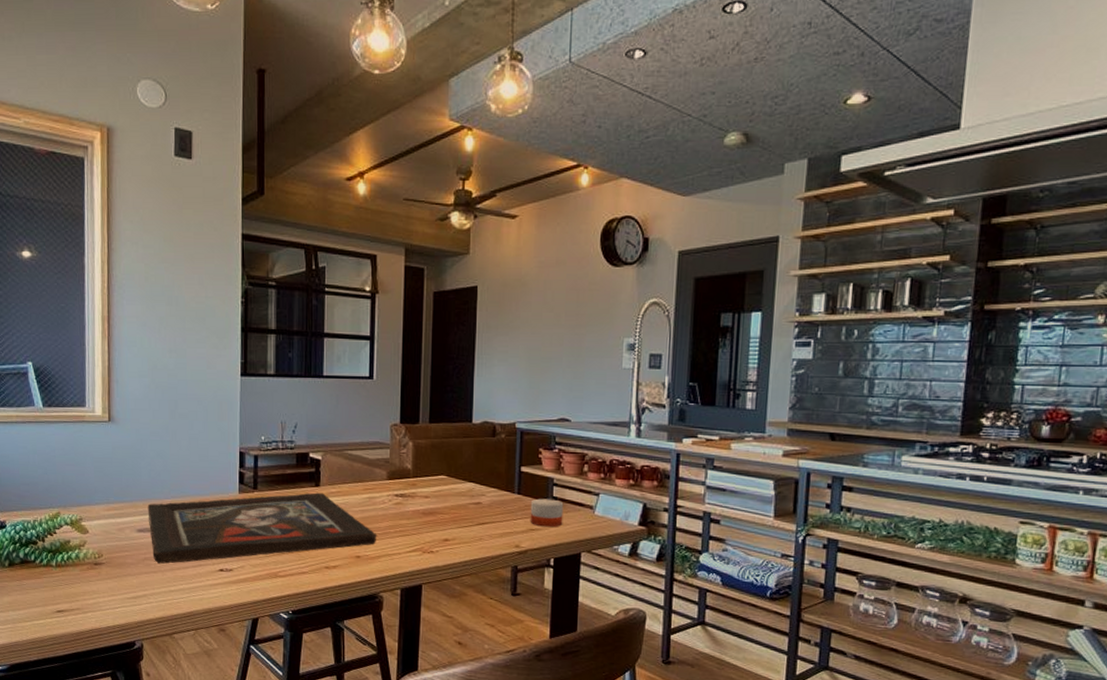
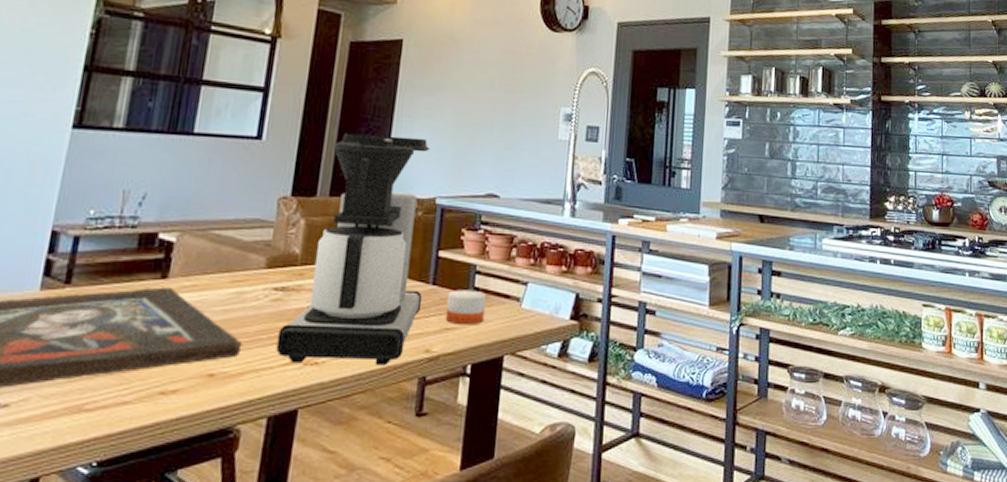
coffee maker: none [401,370,510,556] -> present [276,133,430,366]

